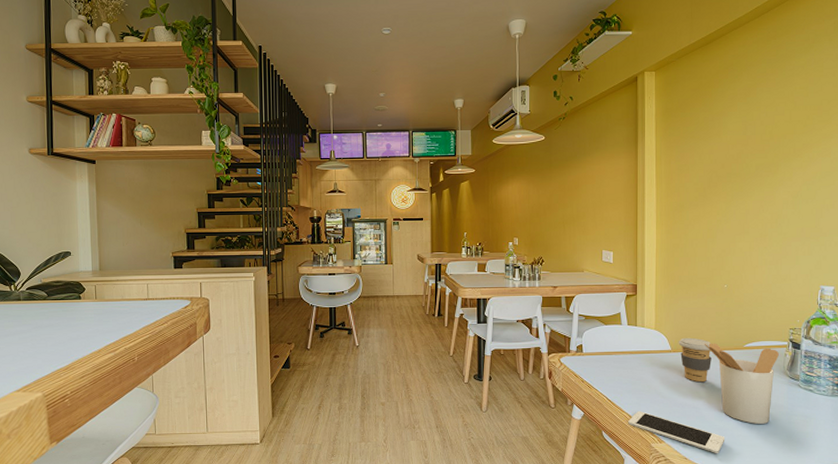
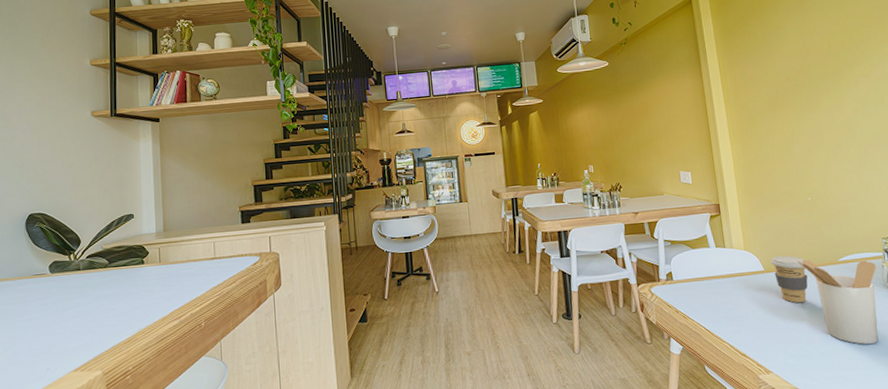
cell phone: present [628,411,725,454] -> none [730,340,836,382]

